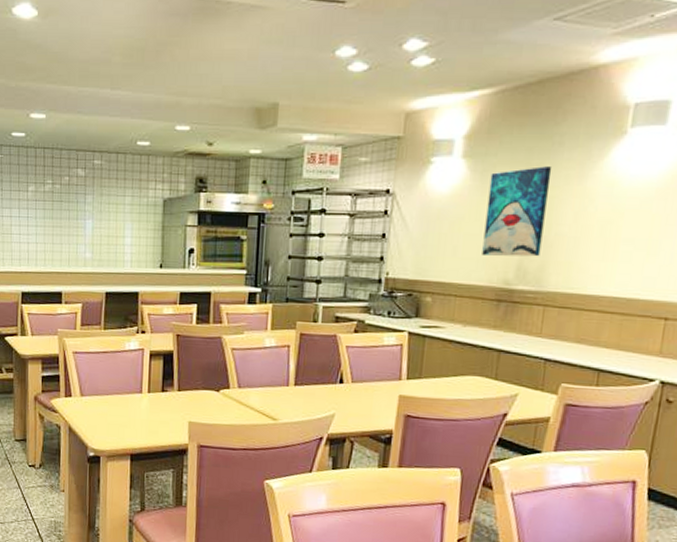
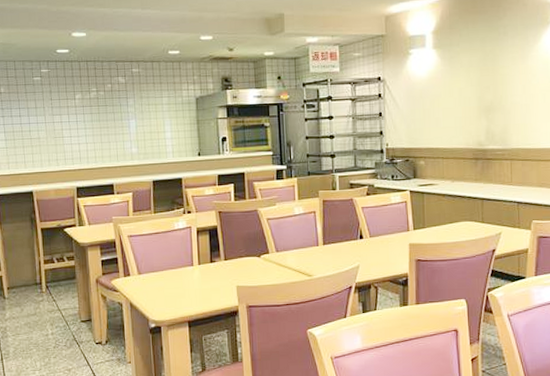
wall art: present [482,166,553,257] -> none [456,51,502,124]

